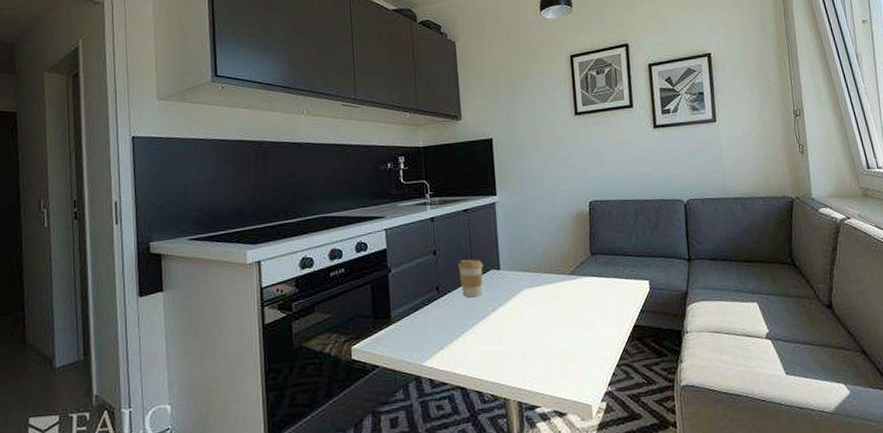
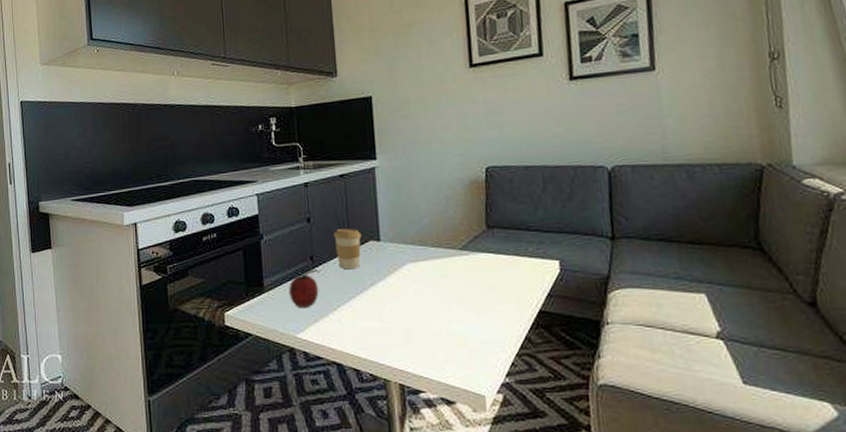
fruit: none [415,299,444,337] -> present [289,269,319,307]

